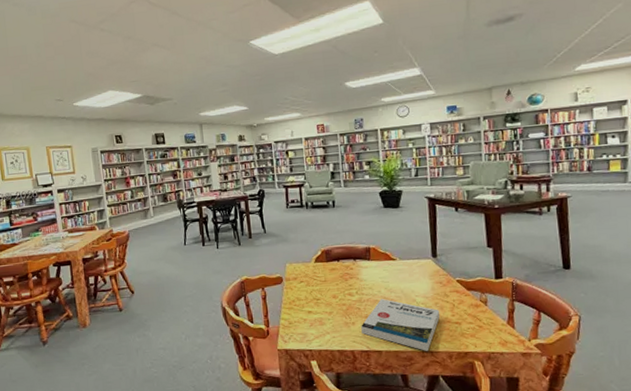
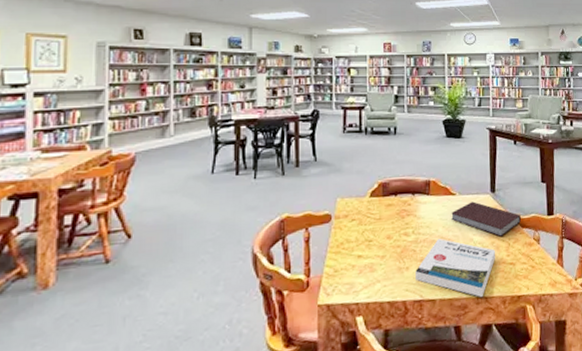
notebook: none [392,266,466,298] -> present [451,201,521,237]

